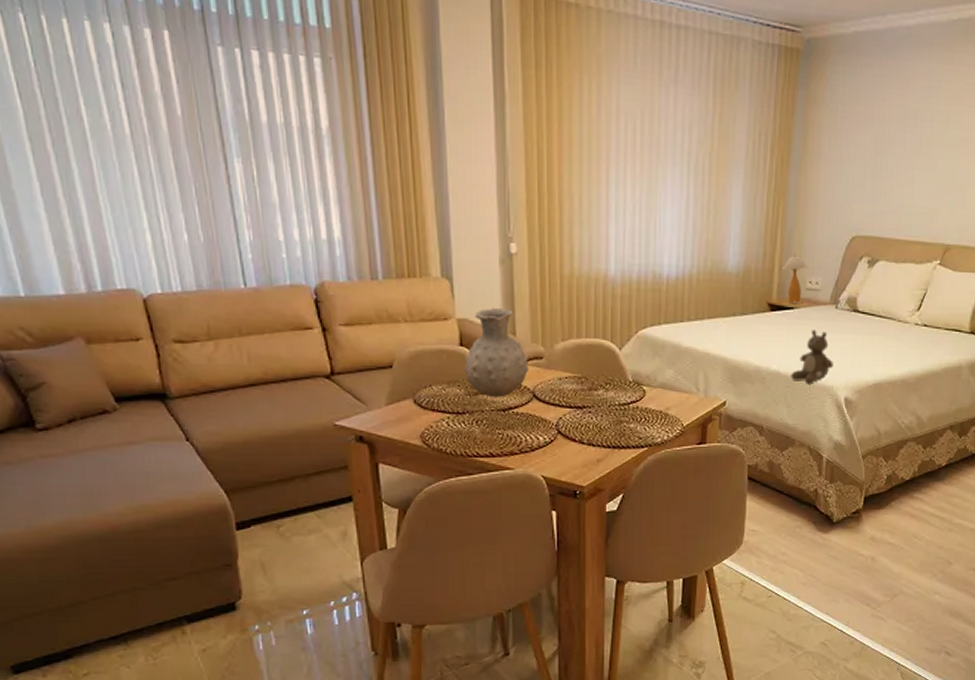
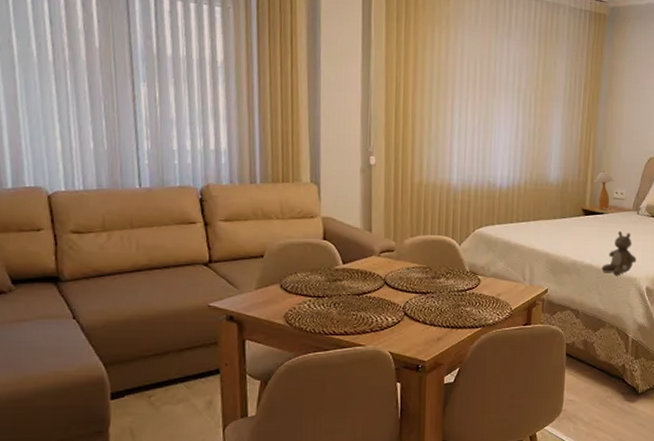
vase: present [464,307,529,398] -> none [326,208,382,284]

